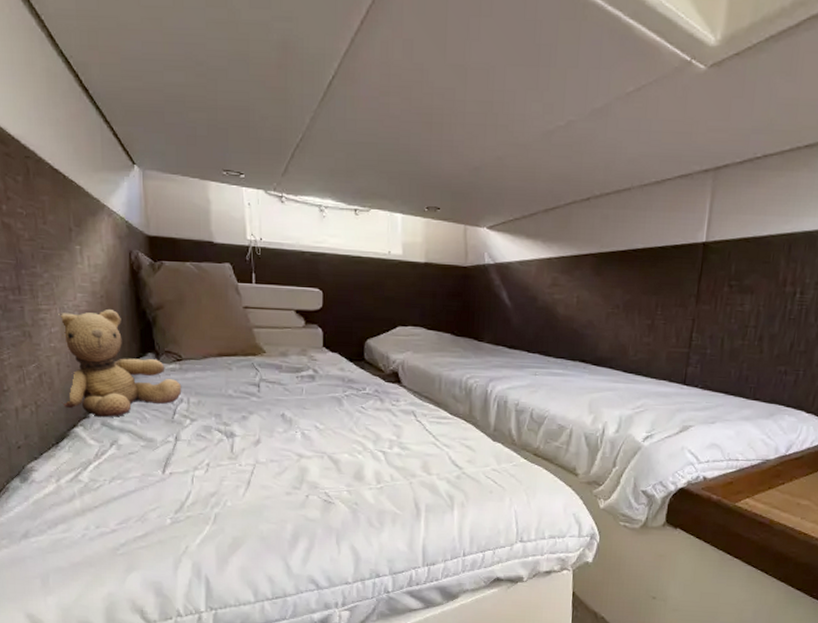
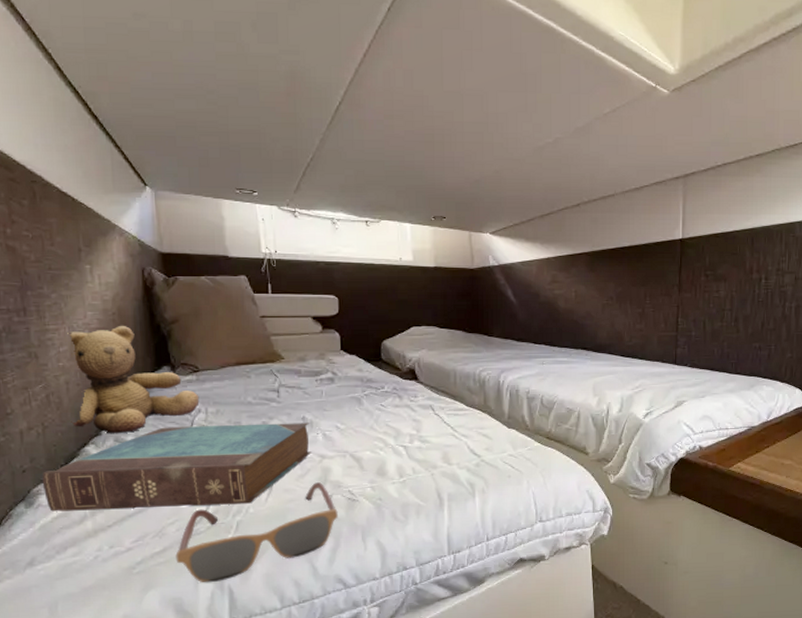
book: none [35,414,289,497] -> present [42,423,311,512]
eyeglasses: none [156,481,313,571] -> present [175,482,338,583]

